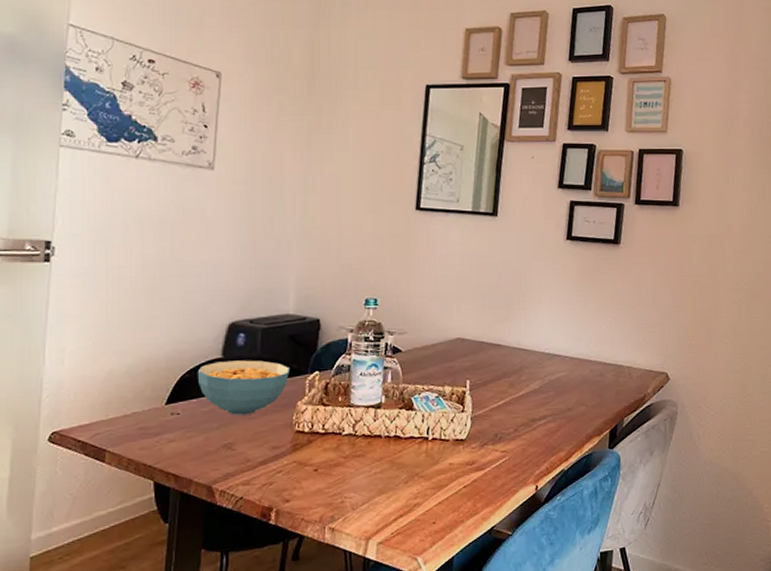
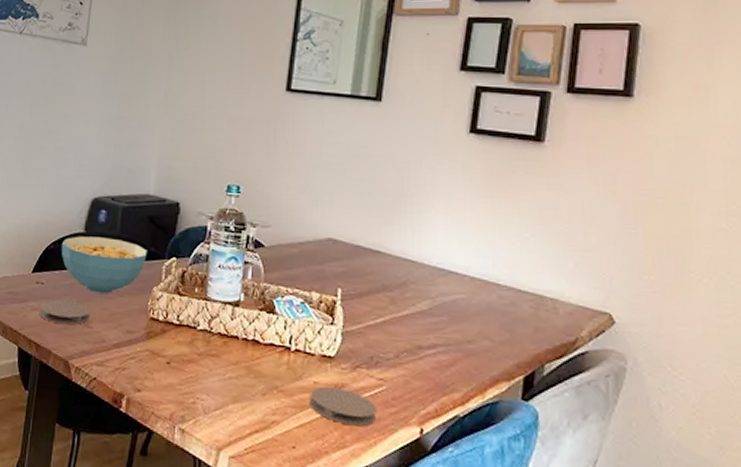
coaster: none [175,427,233,452] -> present [38,299,90,325]
coaster: none [446,464,502,495] -> present [309,386,377,427]

